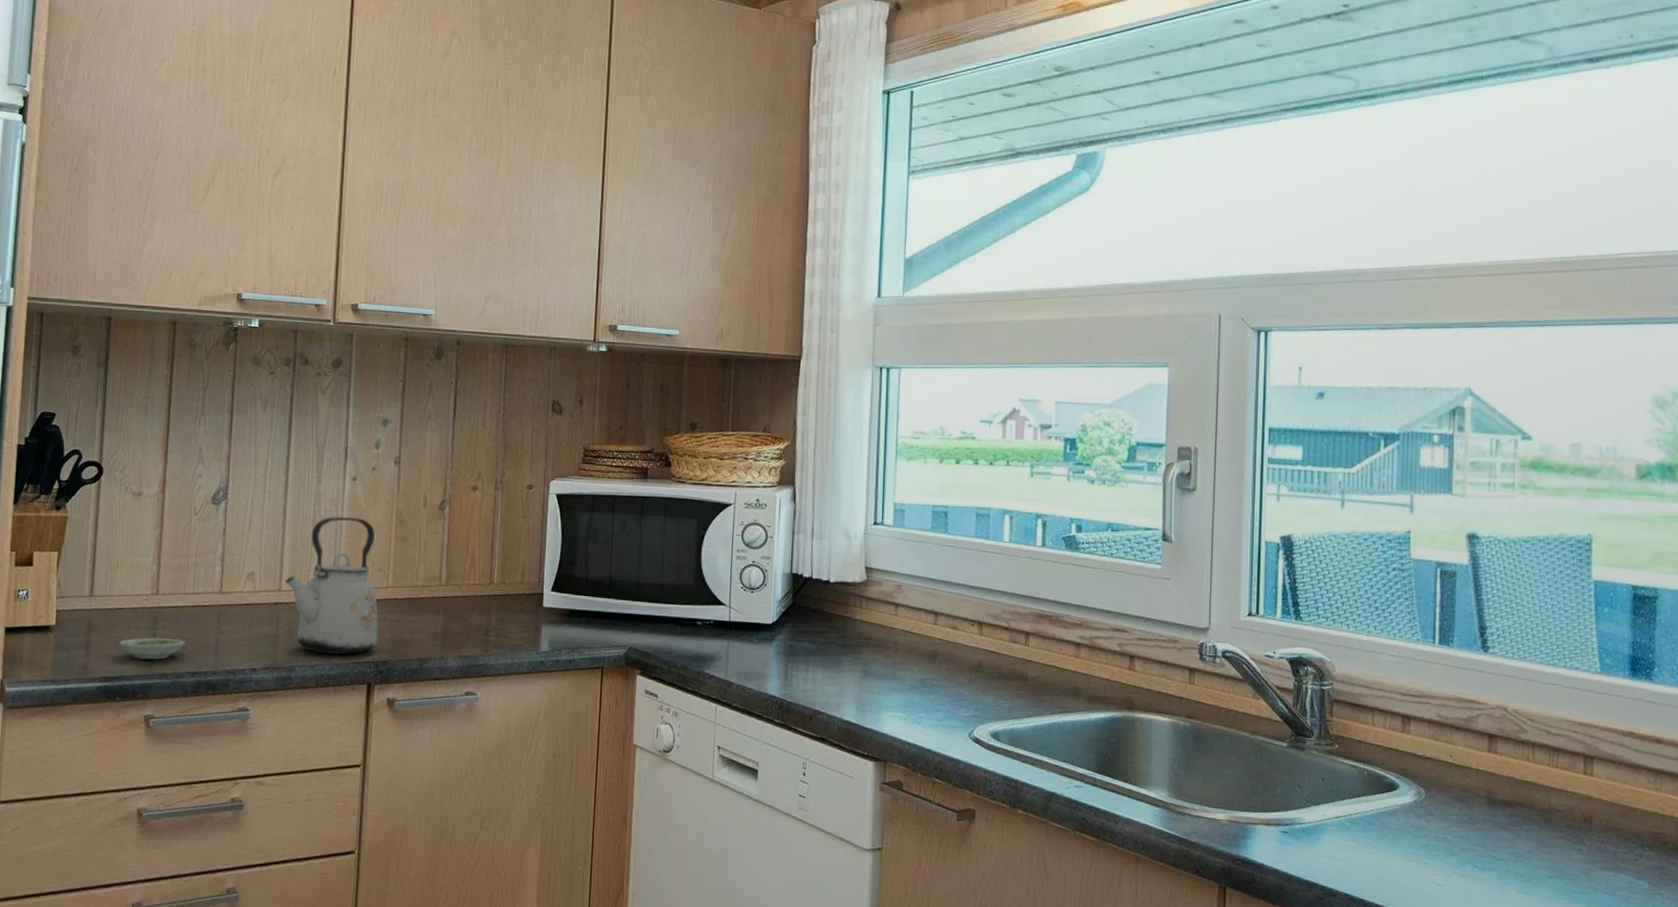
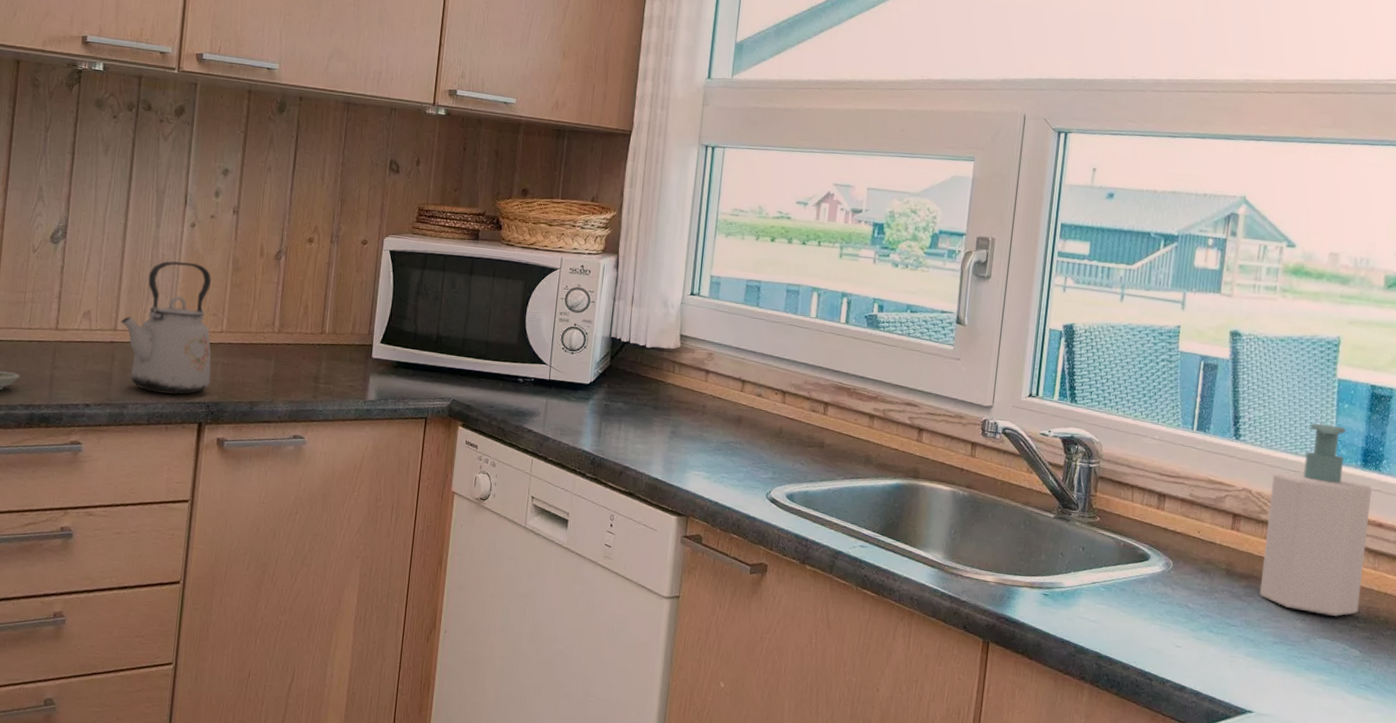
soap bottle: none [1526,630,1645,845] -> present [1259,423,1372,616]

